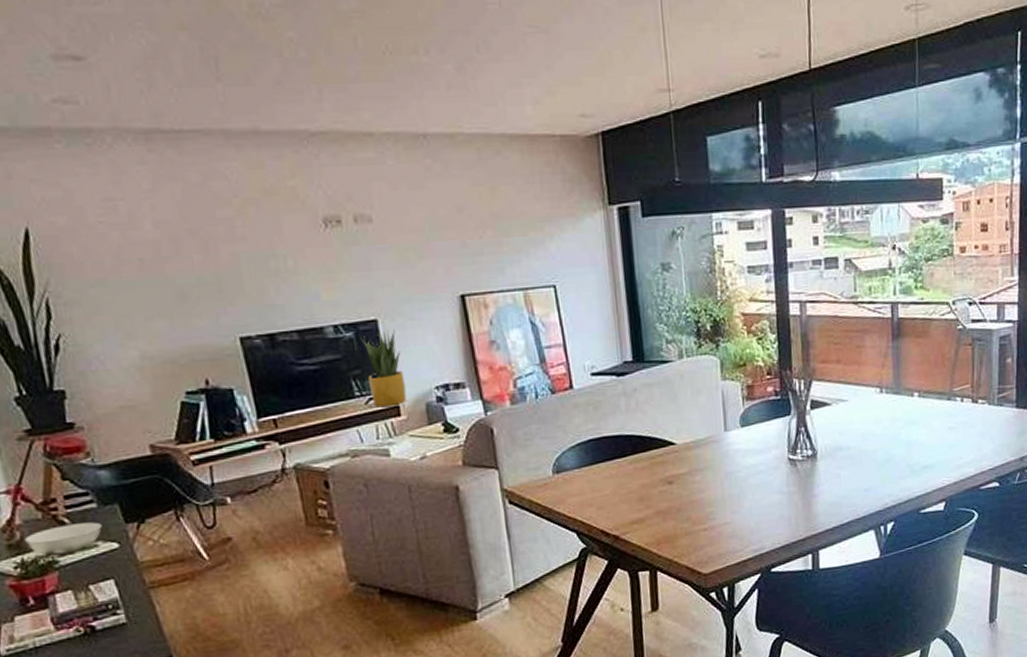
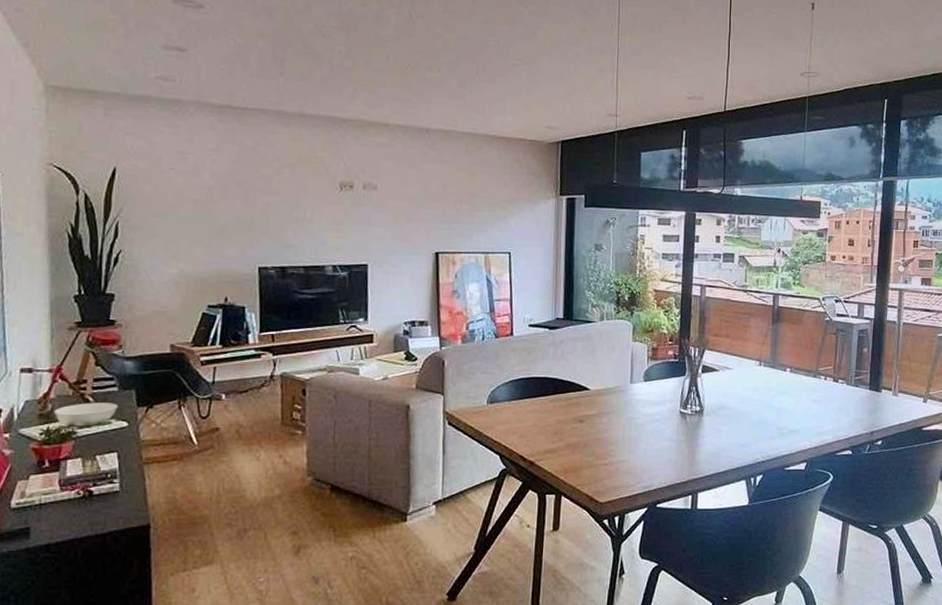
planter: present [360,328,407,408] -> none [352,272,382,335]

